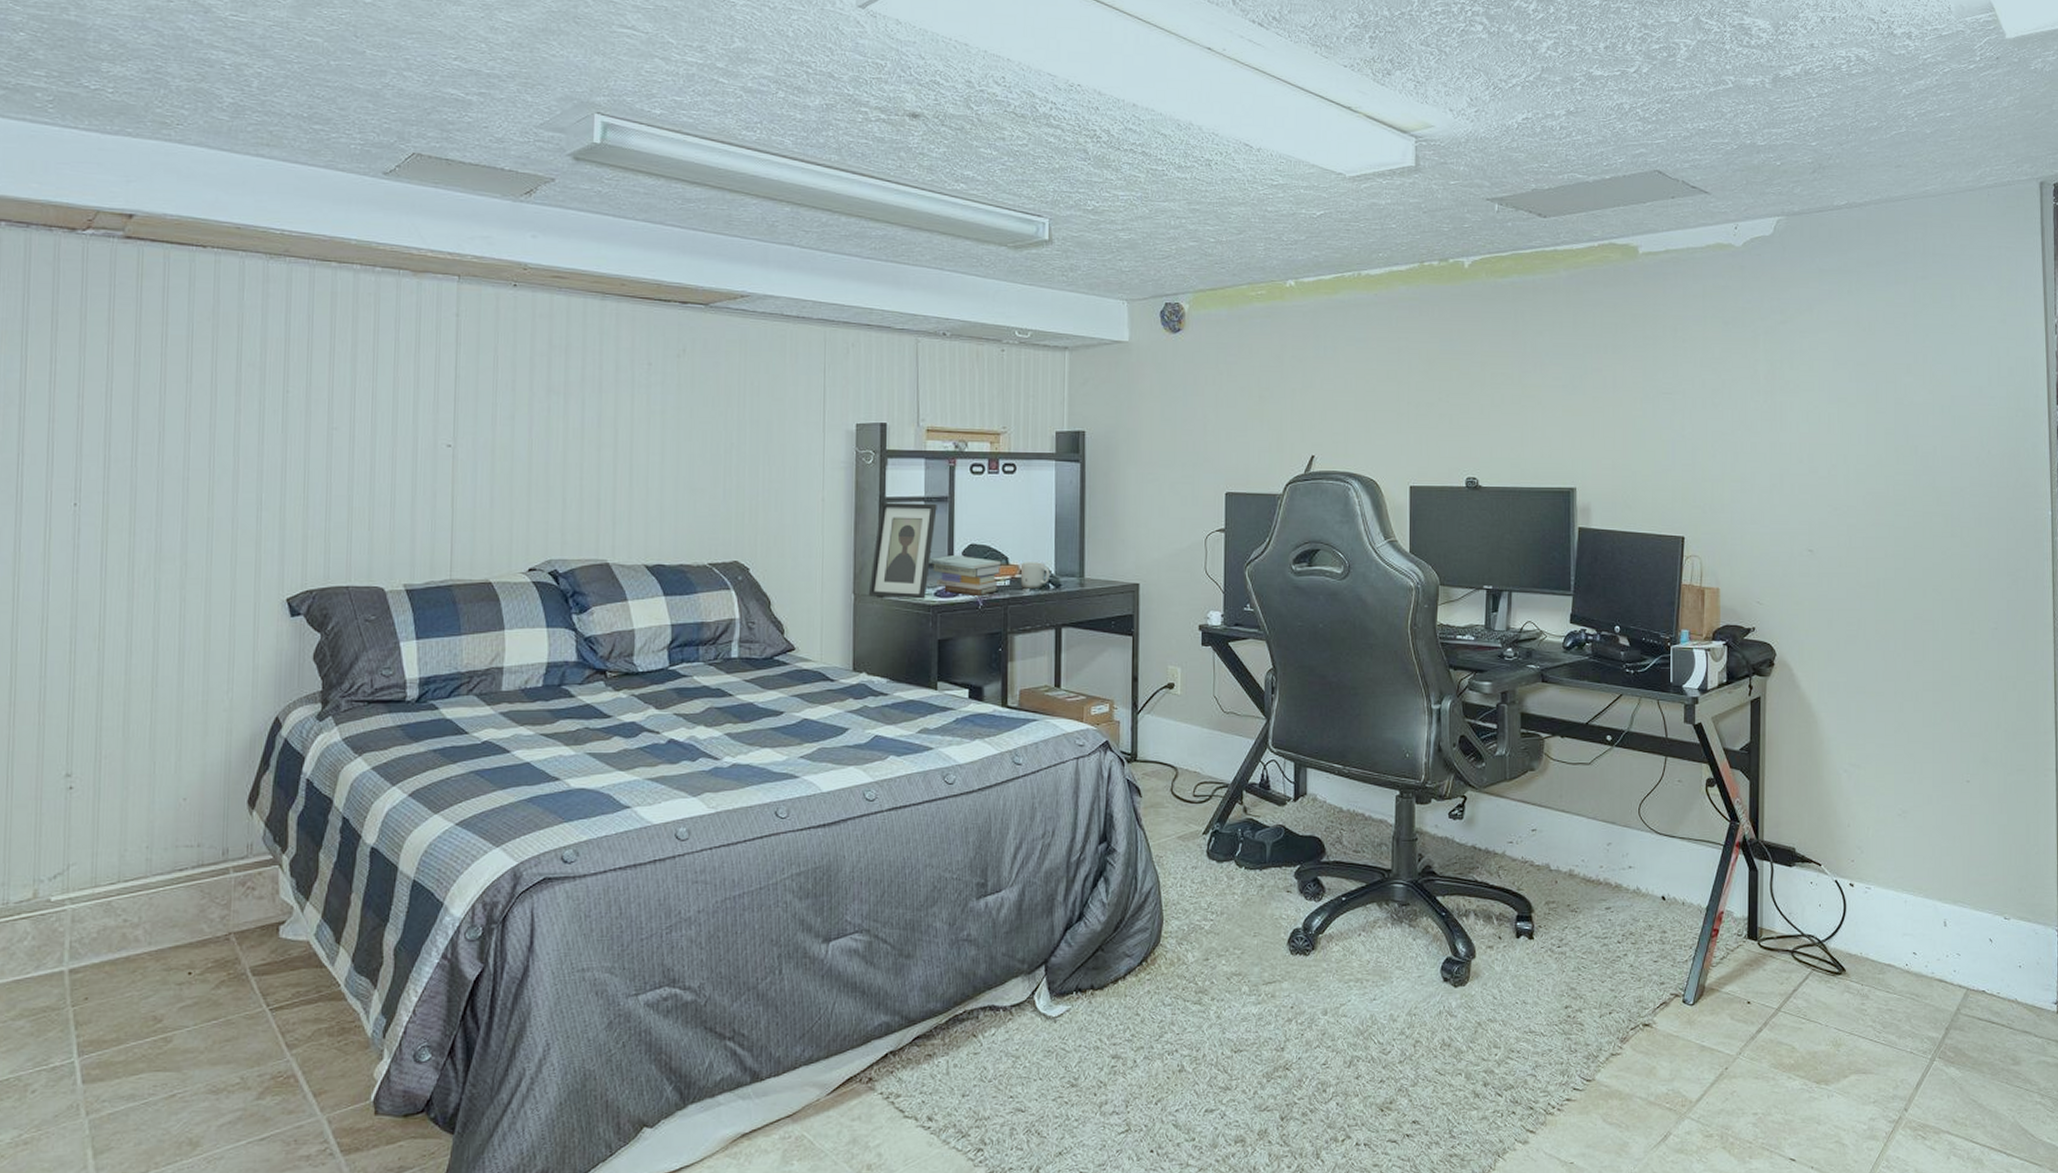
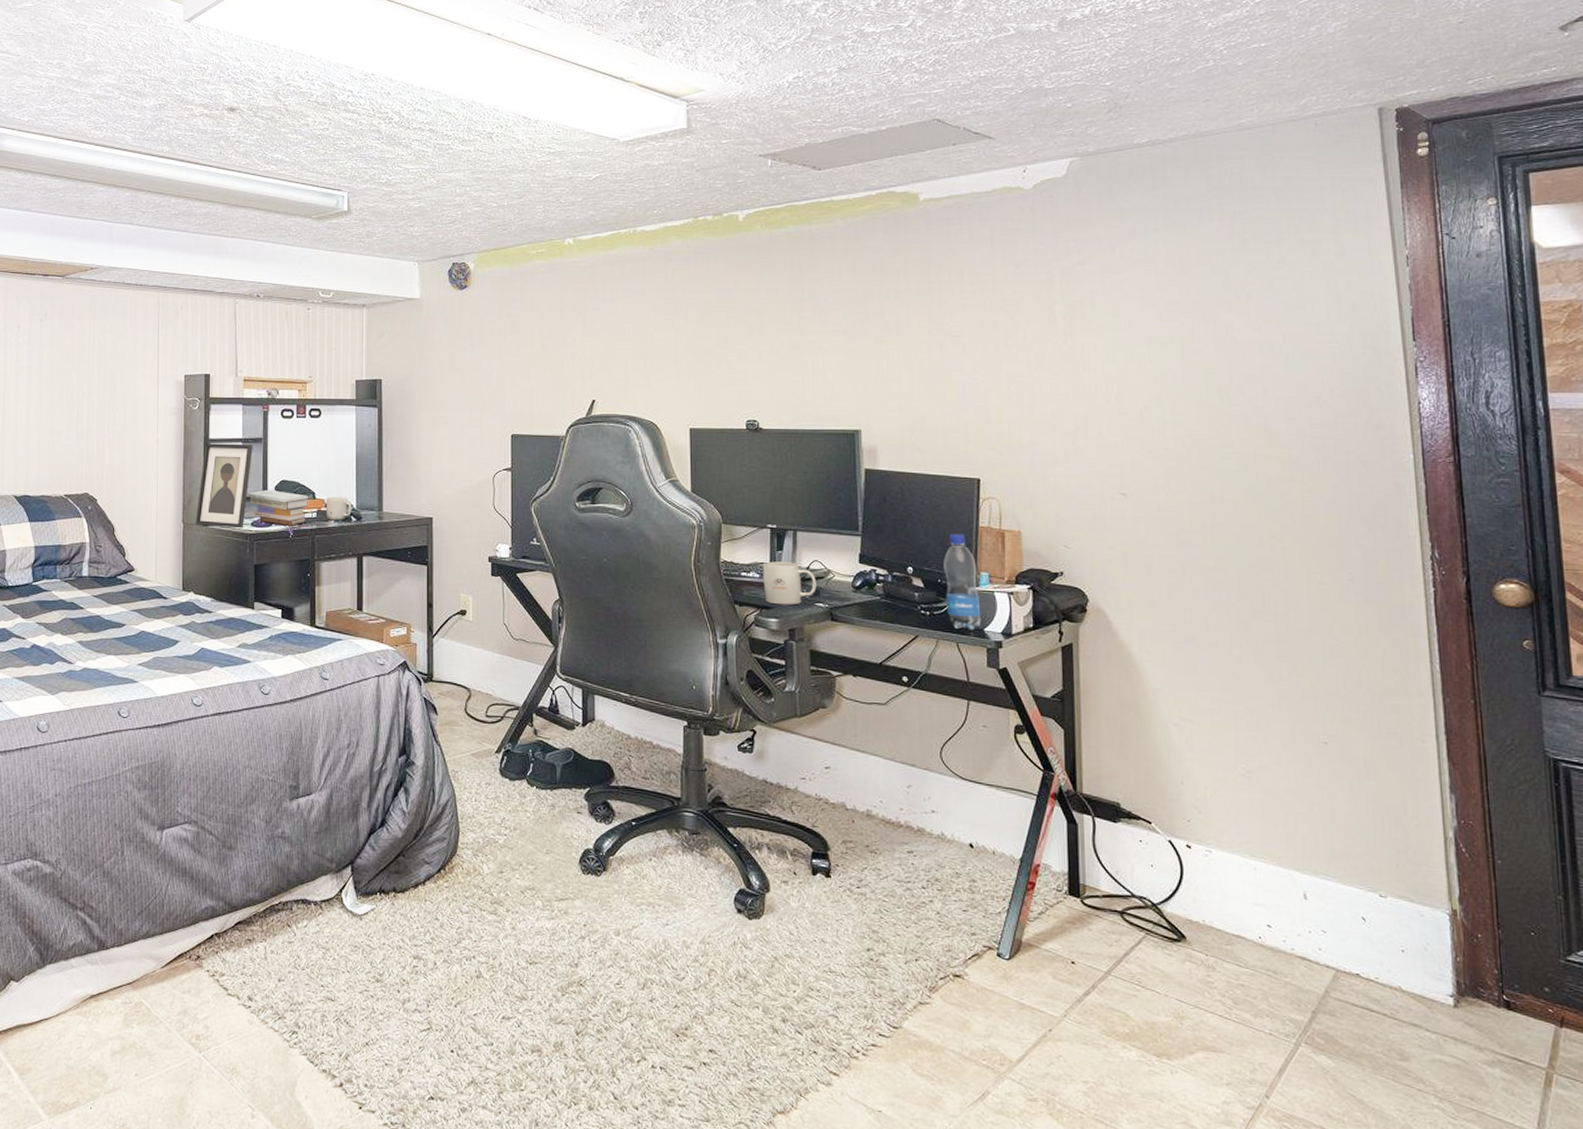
mug: none [1477,623,1529,668] -> present [762,561,817,605]
bottle: none [1648,592,1680,687] -> present [943,534,981,630]

